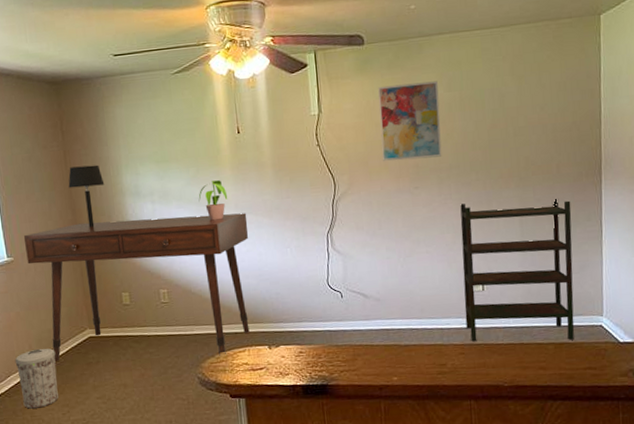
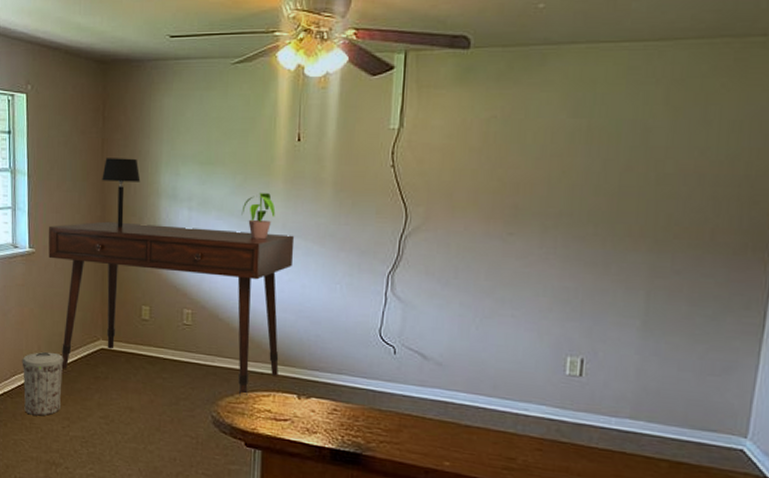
wall art: present [378,81,442,162] -> none [471,102,560,199]
bookshelf: present [460,199,575,342] -> none [550,262,724,461]

